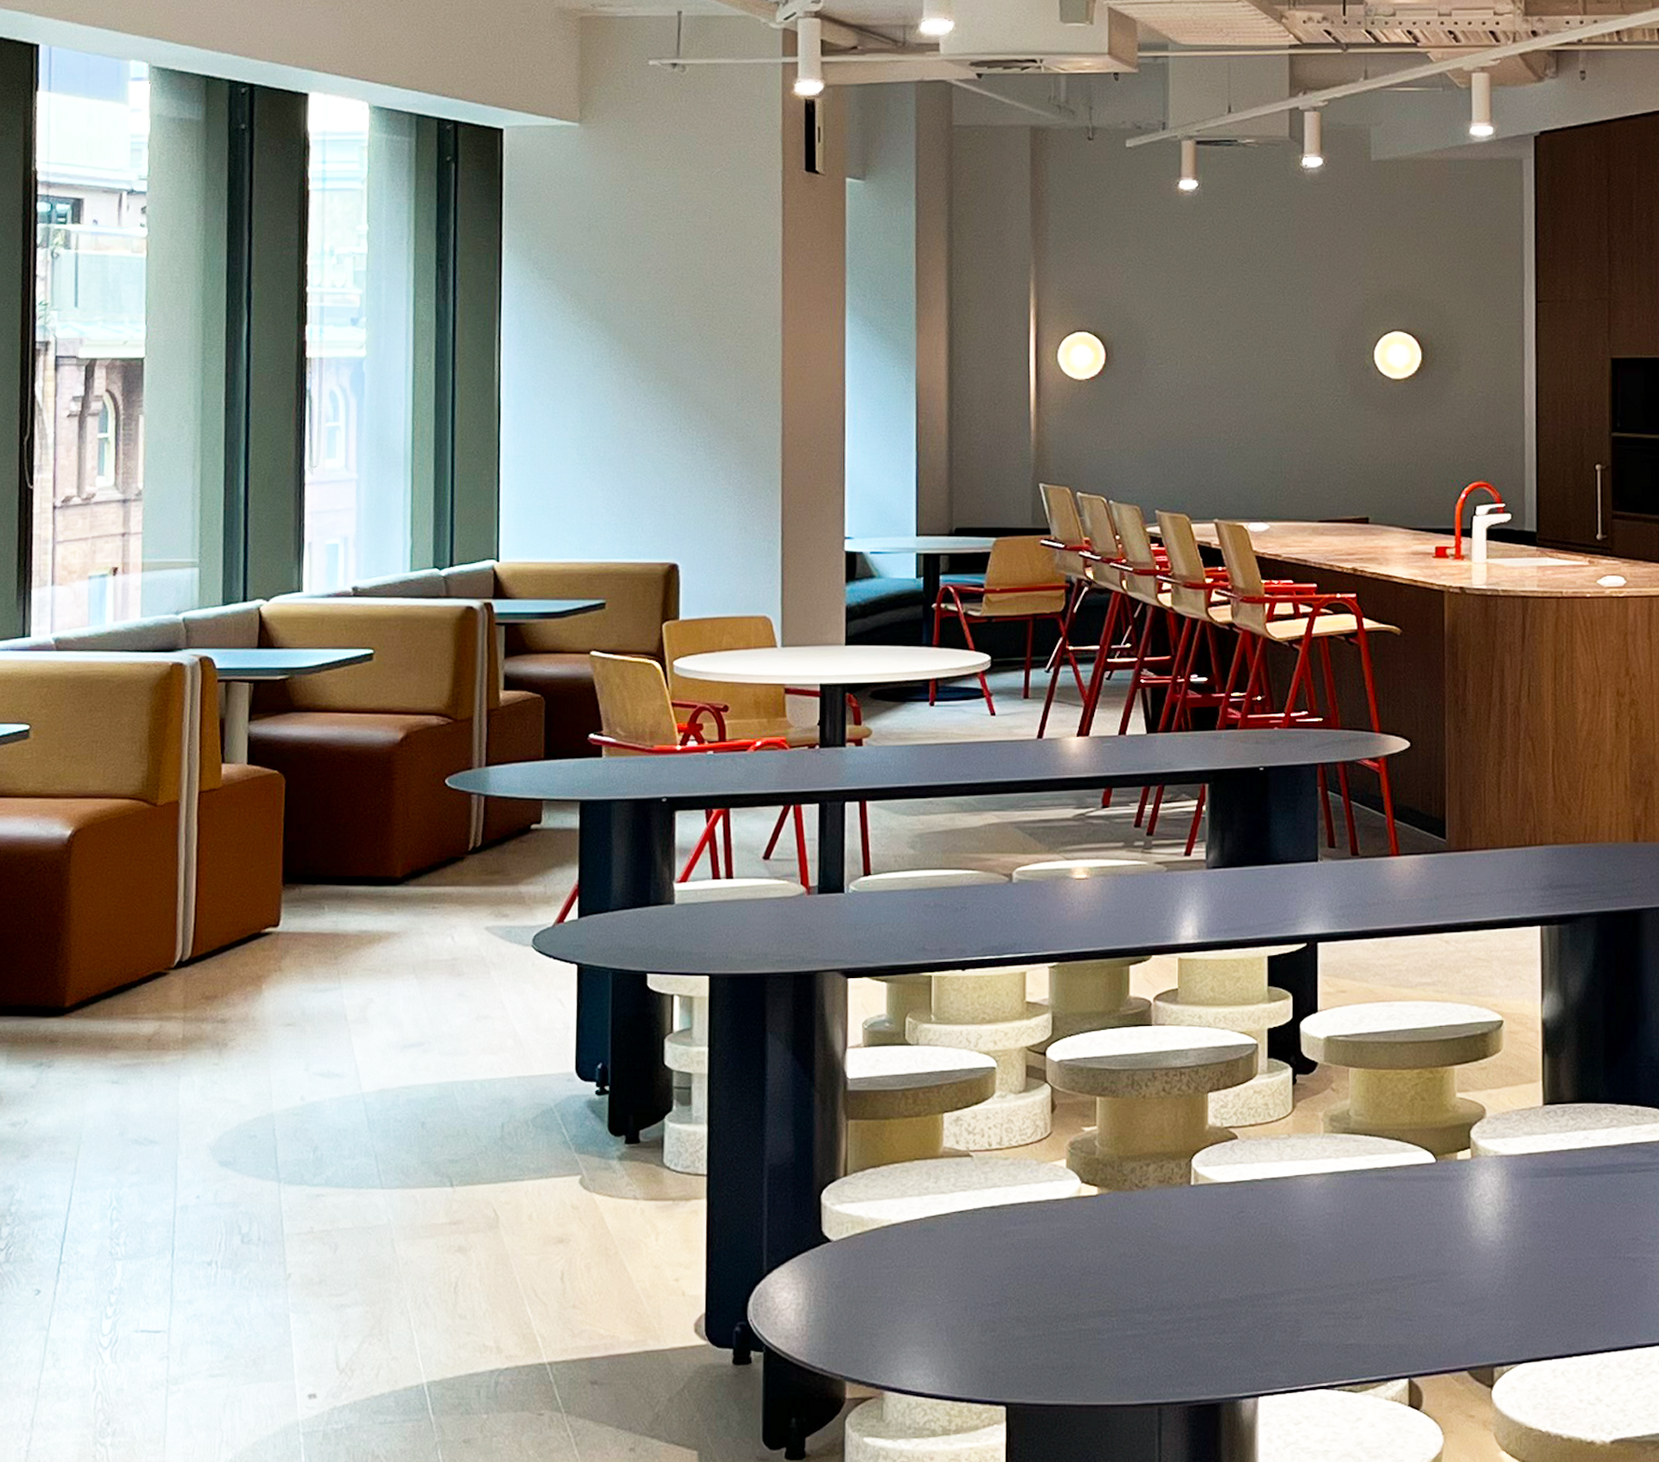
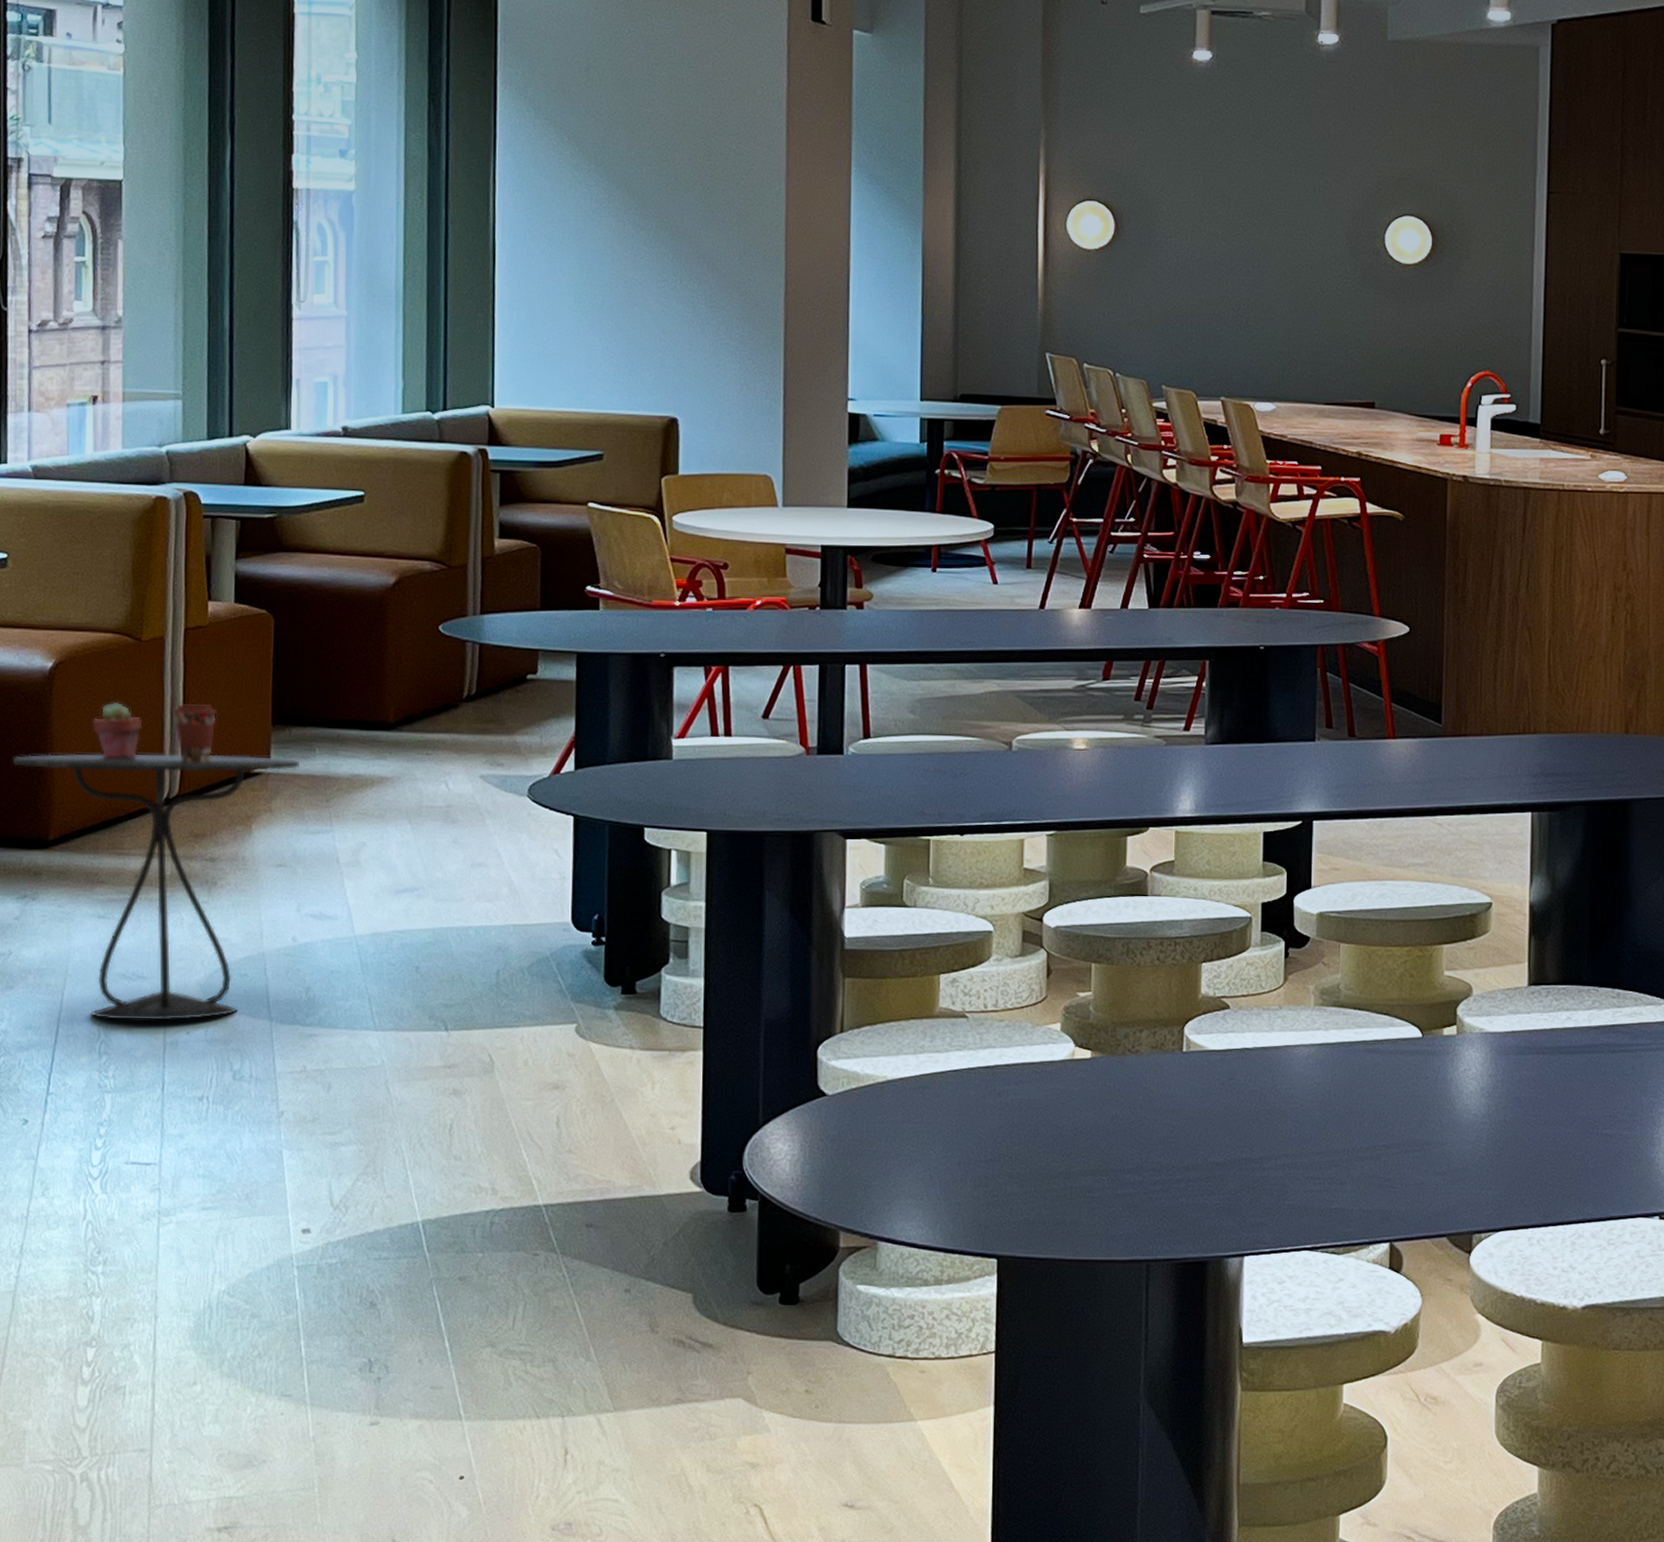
side table: none [32,916,309,1186] -> present [13,753,299,1021]
potted succulent: none [108,868,157,924] -> present [92,702,143,759]
coffee cup: none [186,867,229,926] -> present [172,704,217,764]

